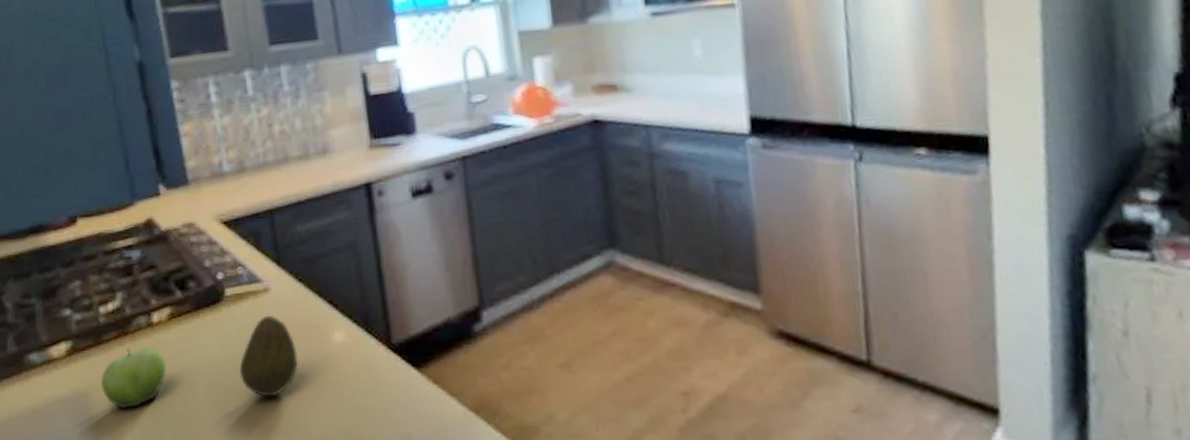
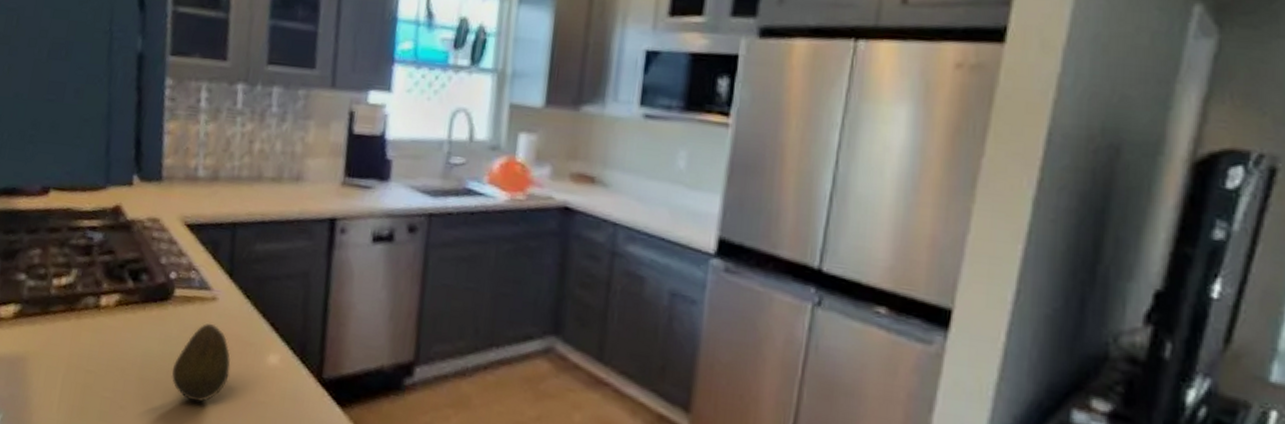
fruit: present [101,348,166,408] -> none [39,324,105,382]

